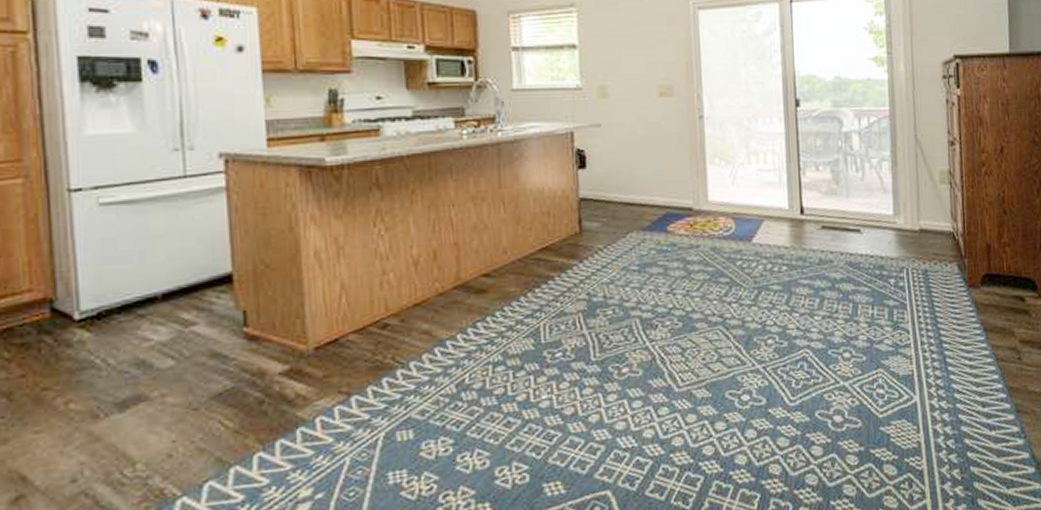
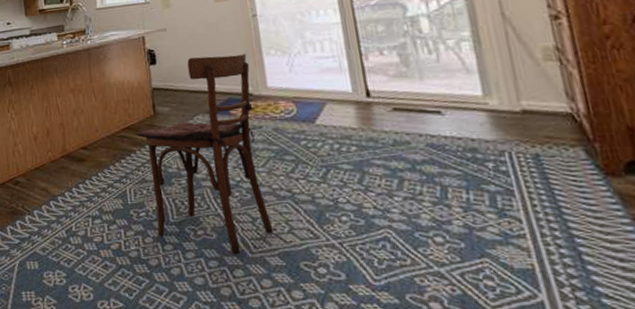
chair: none [556,160,702,392] -> present [136,53,274,255]

